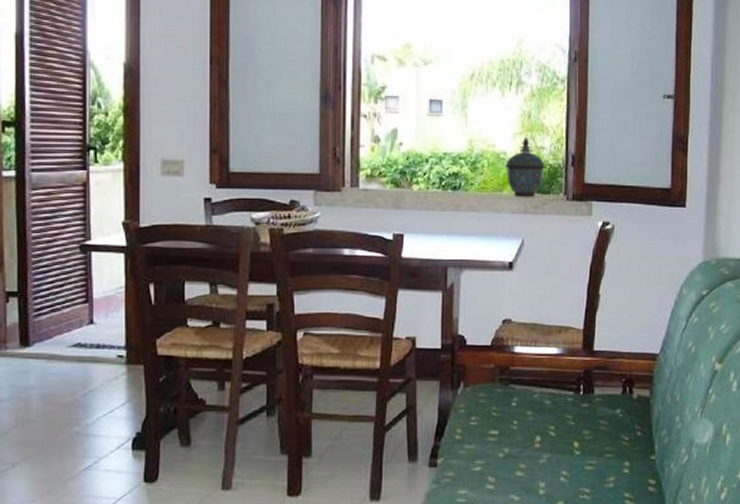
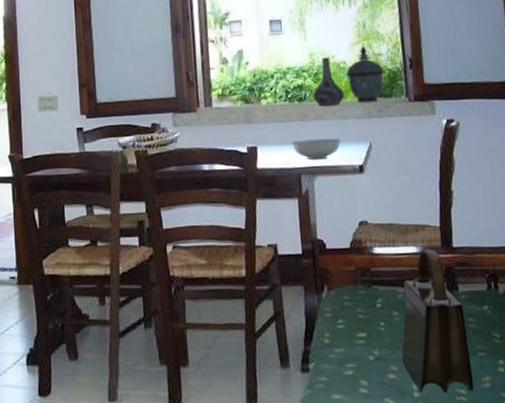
bowl: none [440,231,493,252] -> present [291,138,342,160]
decorative vase: none [468,145,501,199] -> present [312,57,345,107]
handbag: none [531,351,598,491] -> present [401,249,474,393]

